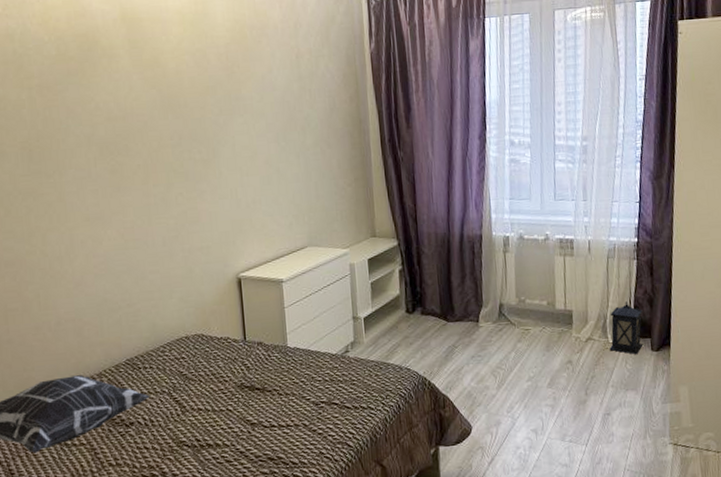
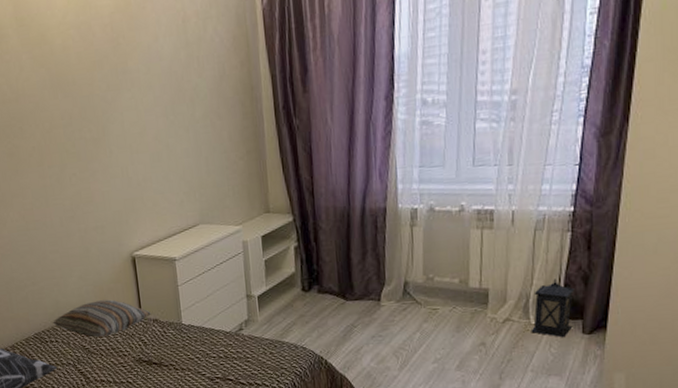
pillow: none [148,322,255,363] -> present [53,299,151,338]

